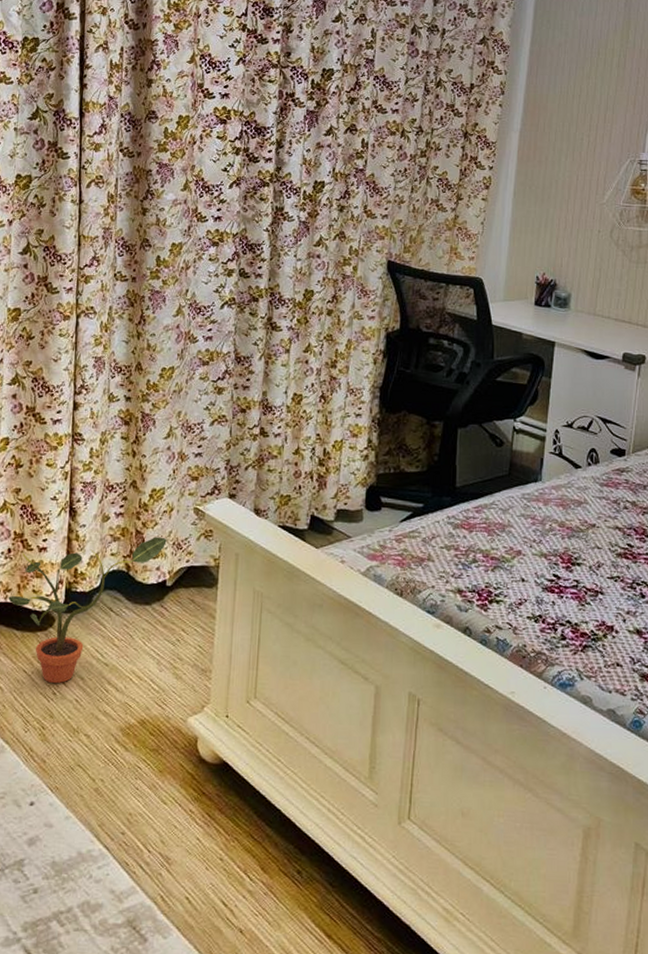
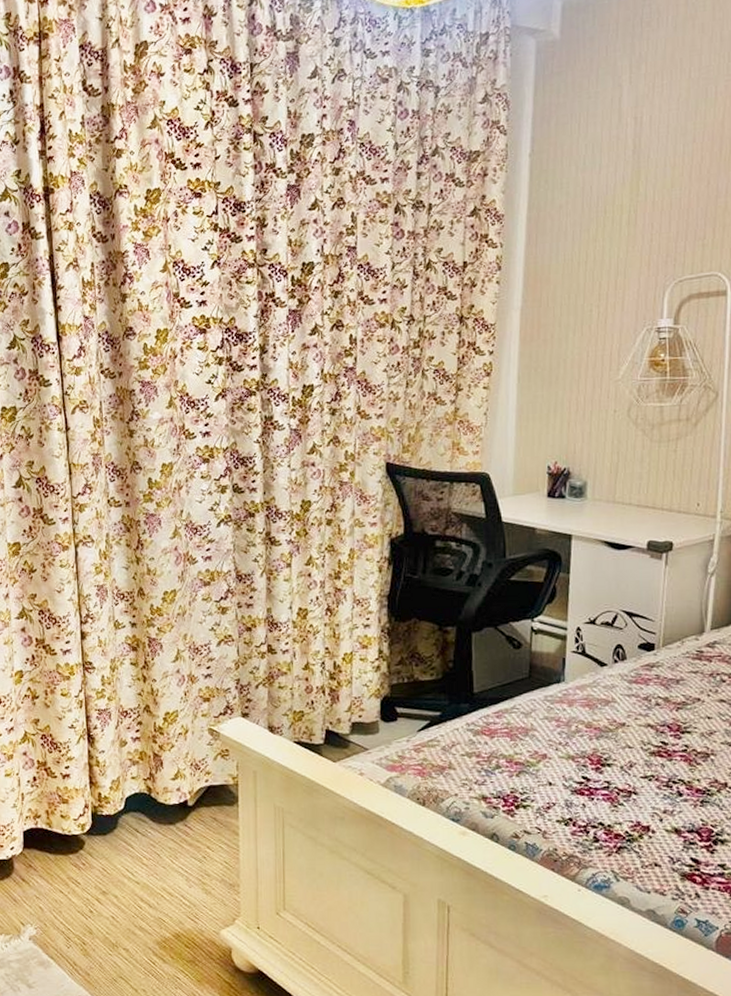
potted plant: present [8,536,167,683] -> none [38,758,185,902]

